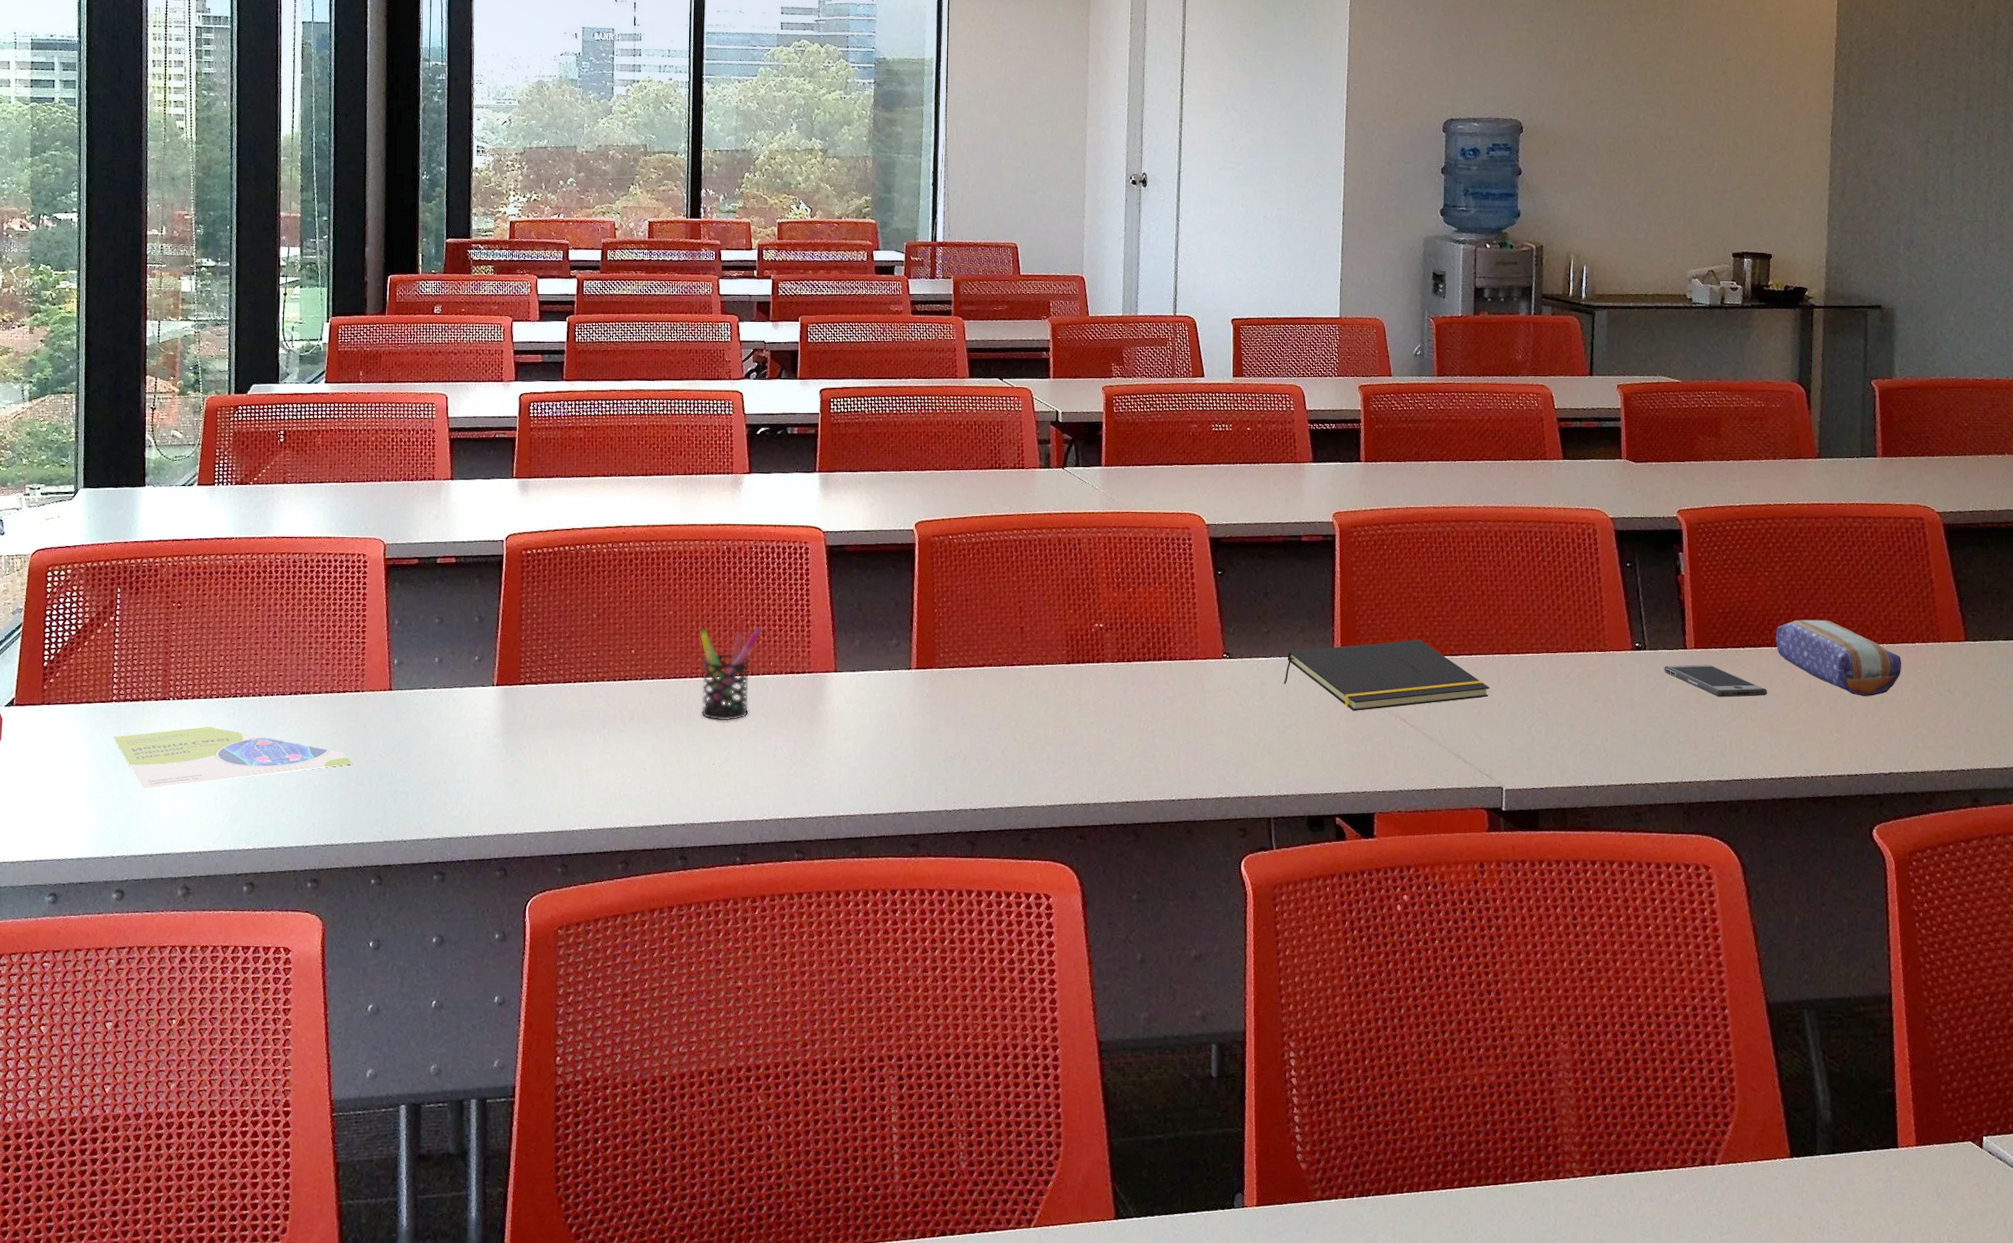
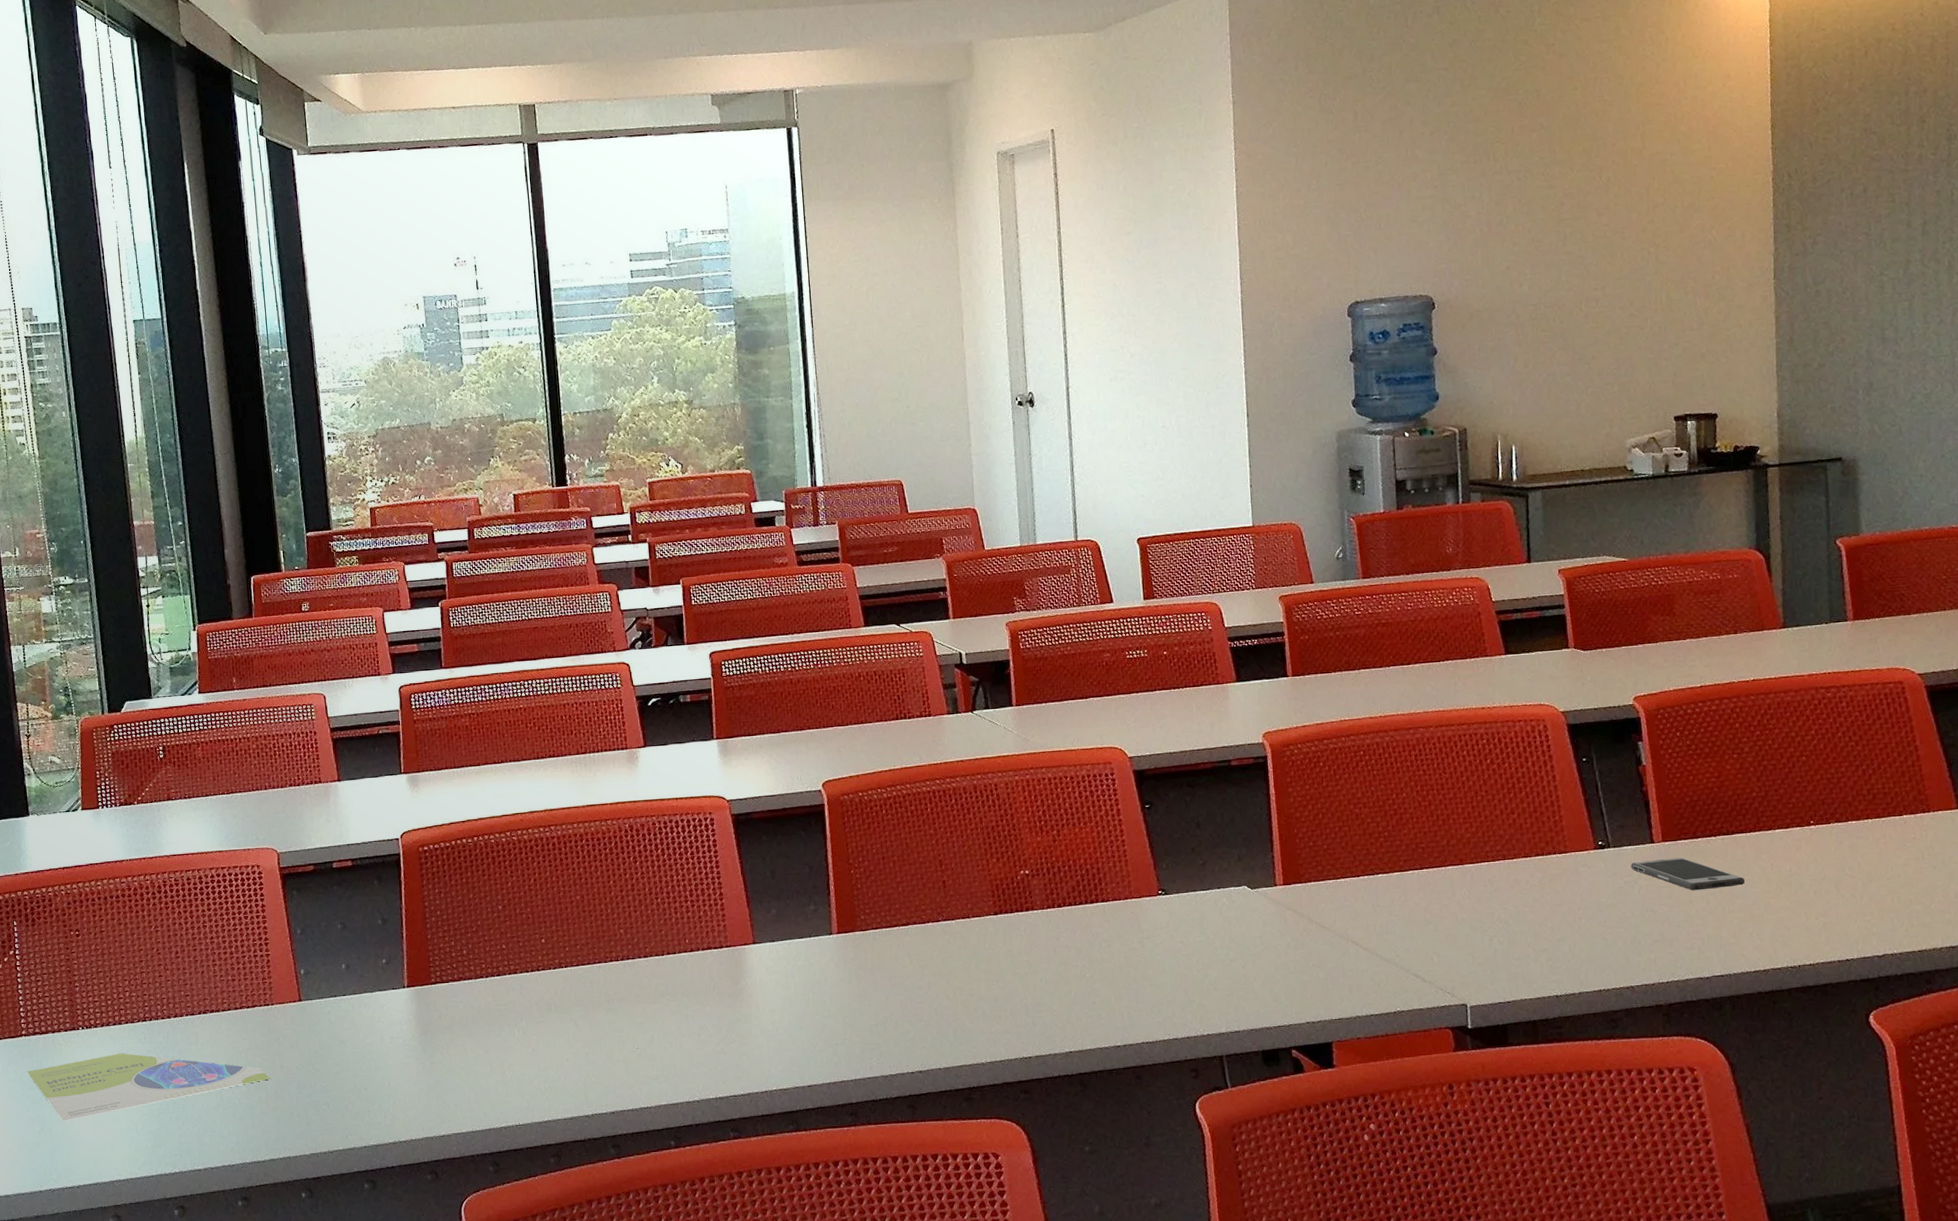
pen holder: present [699,616,762,721] -> none [609,894,674,1004]
notepad: present [1284,640,1490,711] -> none [1225,858,1445,938]
pencil case: present [1776,619,1902,696] -> none [1750,799,1890,877]

